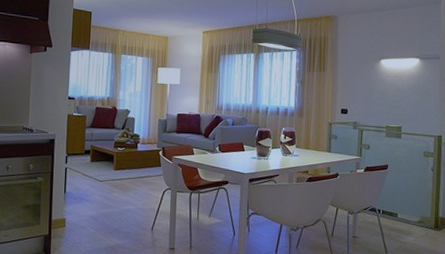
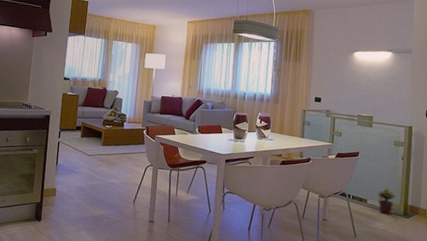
potted plant: none [407,202,427,228] -> present [376,189,396,214]

